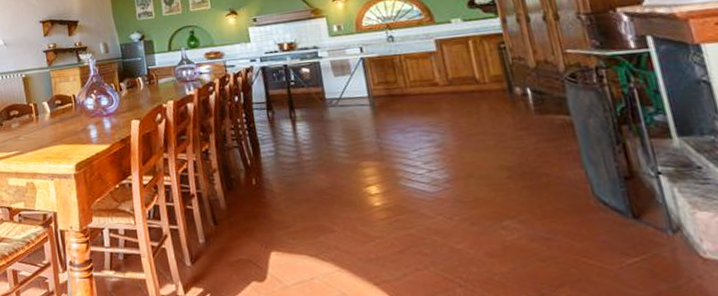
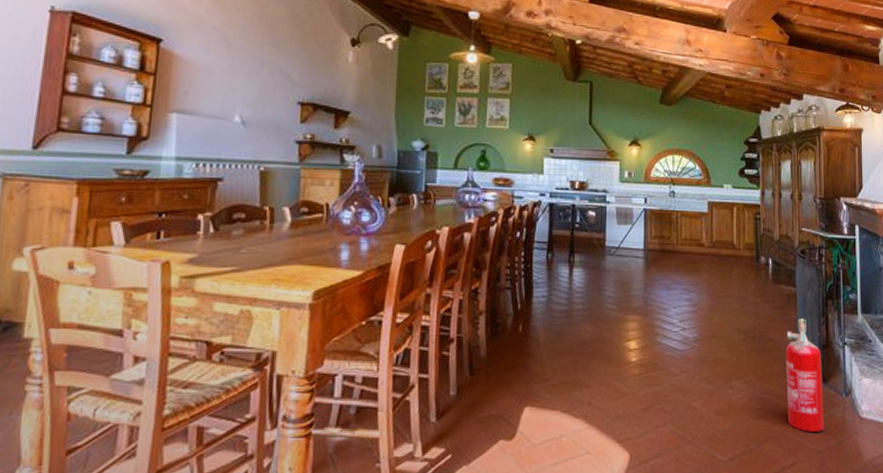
fire extinguisher: none [568,148,646,275] -> present [786,318,824,432]

